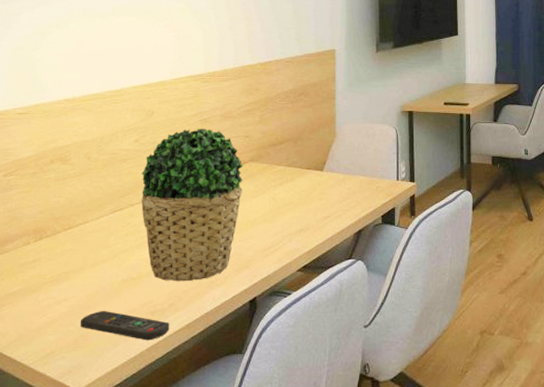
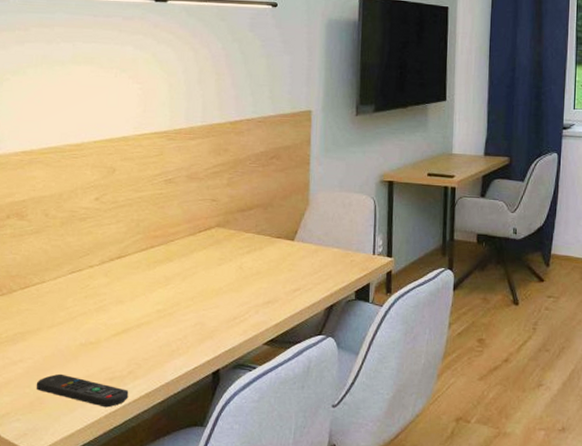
potted plant: present [141,128,243,282] -> none [101,188,209,349]

